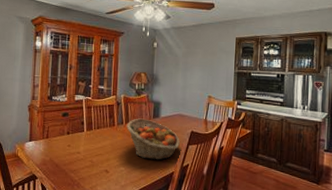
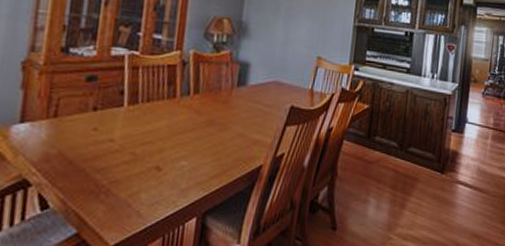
fruit basket: present [127,118,180,160] -> none [195,86,274,149]

